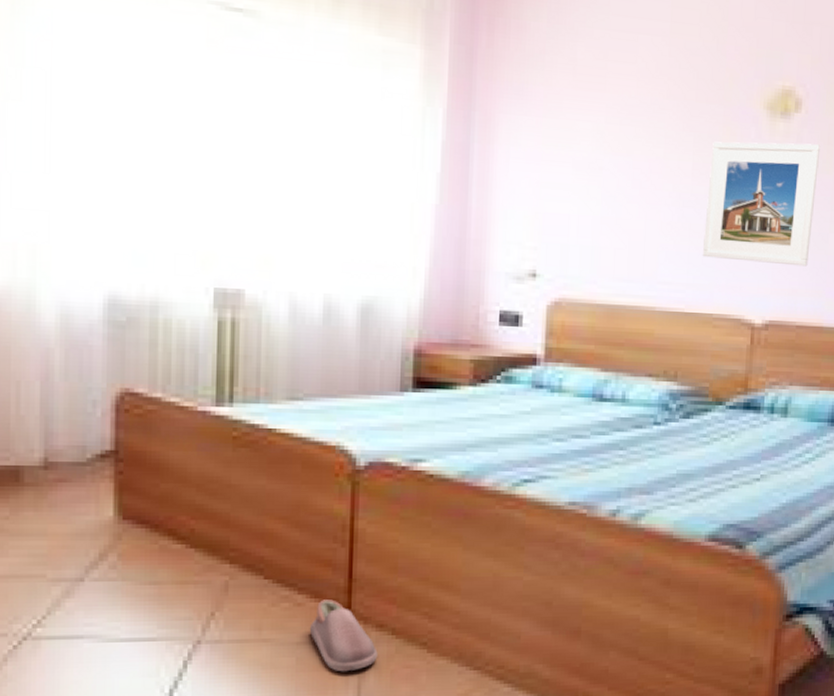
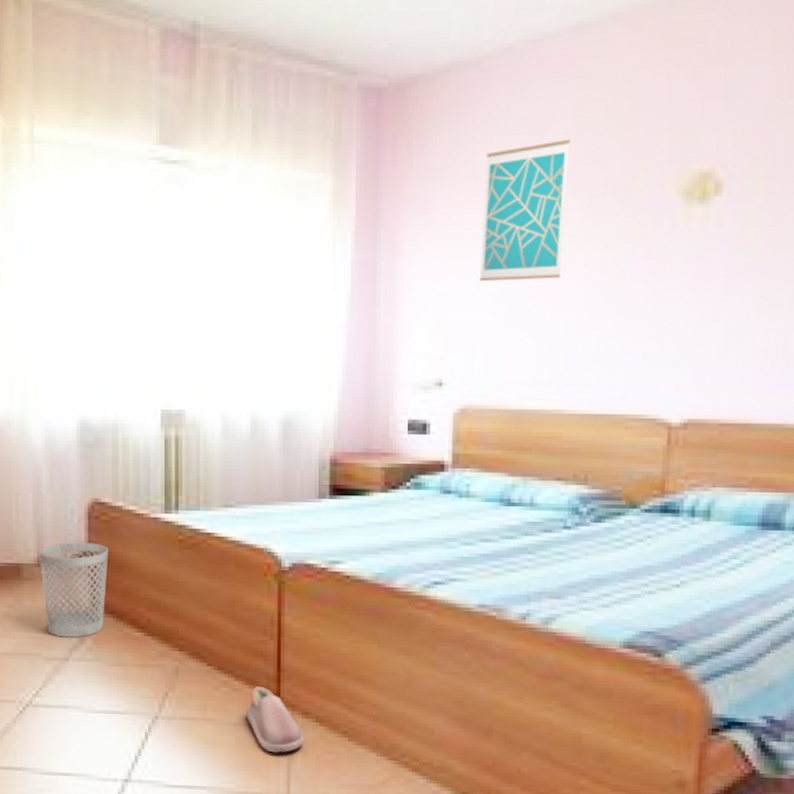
wastebasket: none [46,440,142,554] -> present [39,542,109,638]
wall art: none [575,41,667,177] -> present [479,139,571,281]
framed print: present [702,141,821,267] -> none [612,228,746,360]

